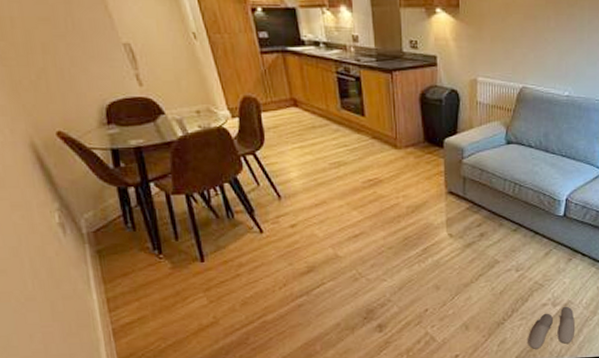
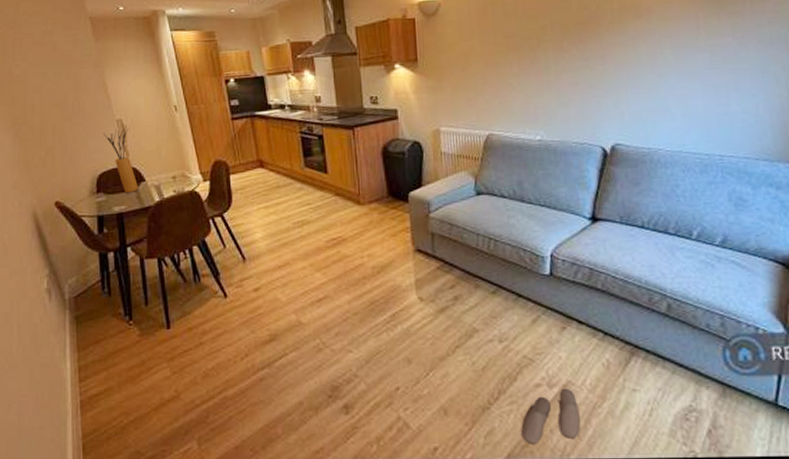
vase: none [108,50,158,127] -> present [103,124,139,194]

